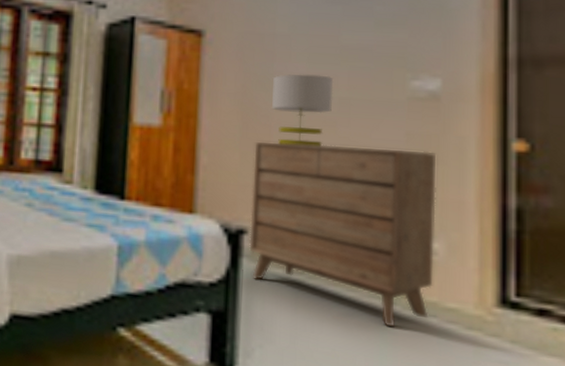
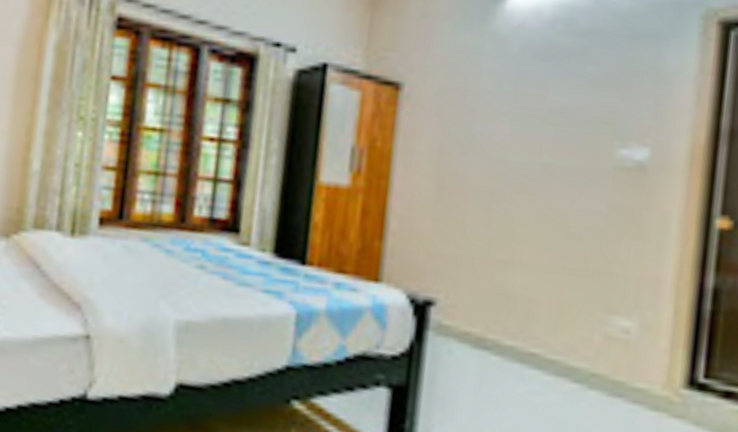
dresser: present [249,141,436,327] -> none [436,207,637,406]
table lamp: present [272,74,334,147] -> none [470,136,537,216]

